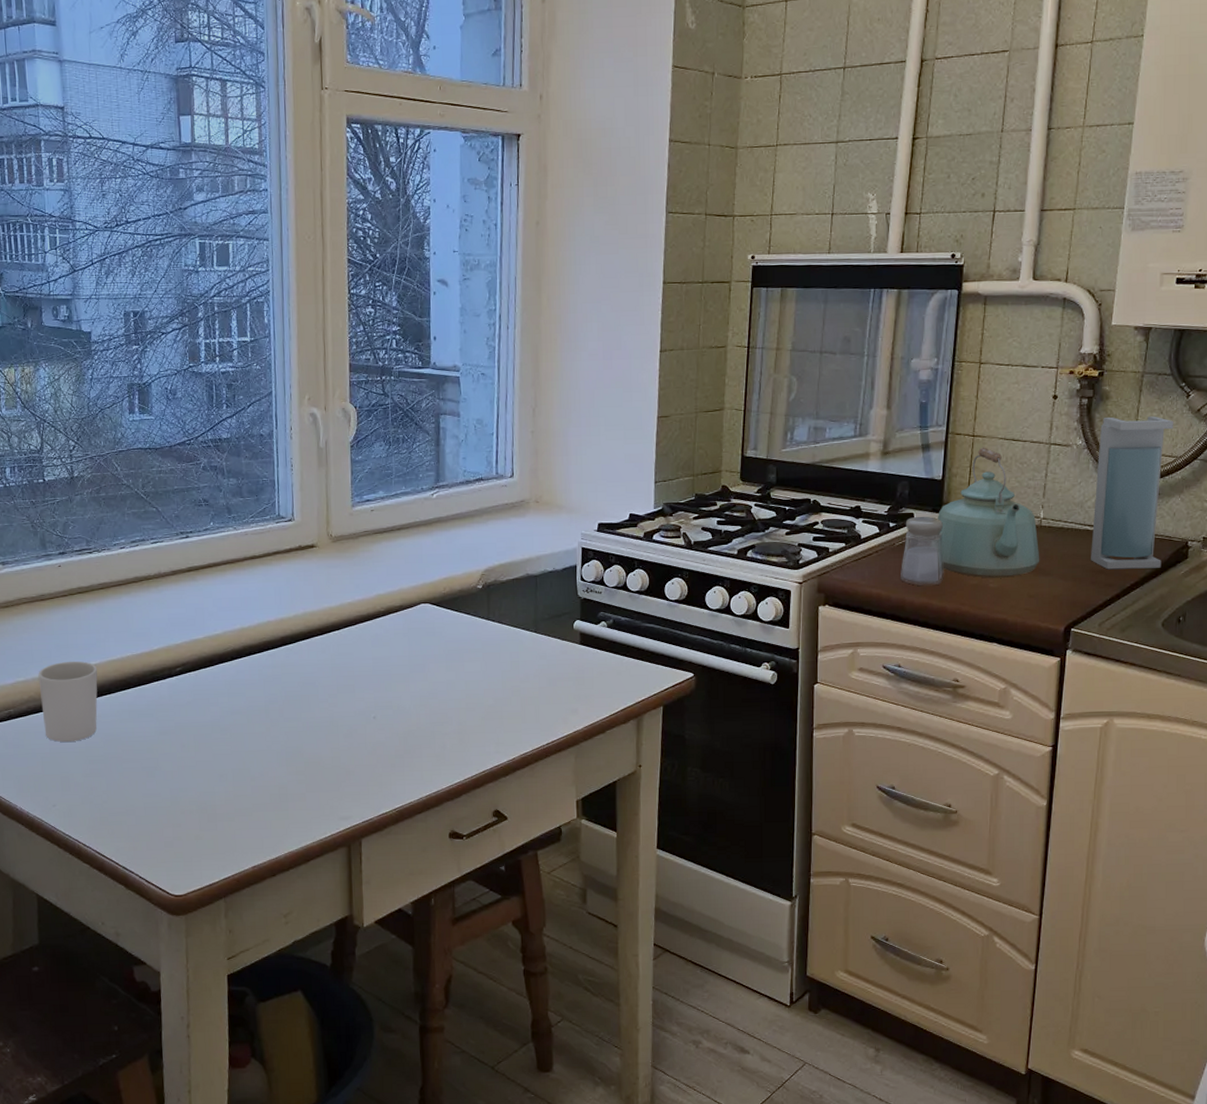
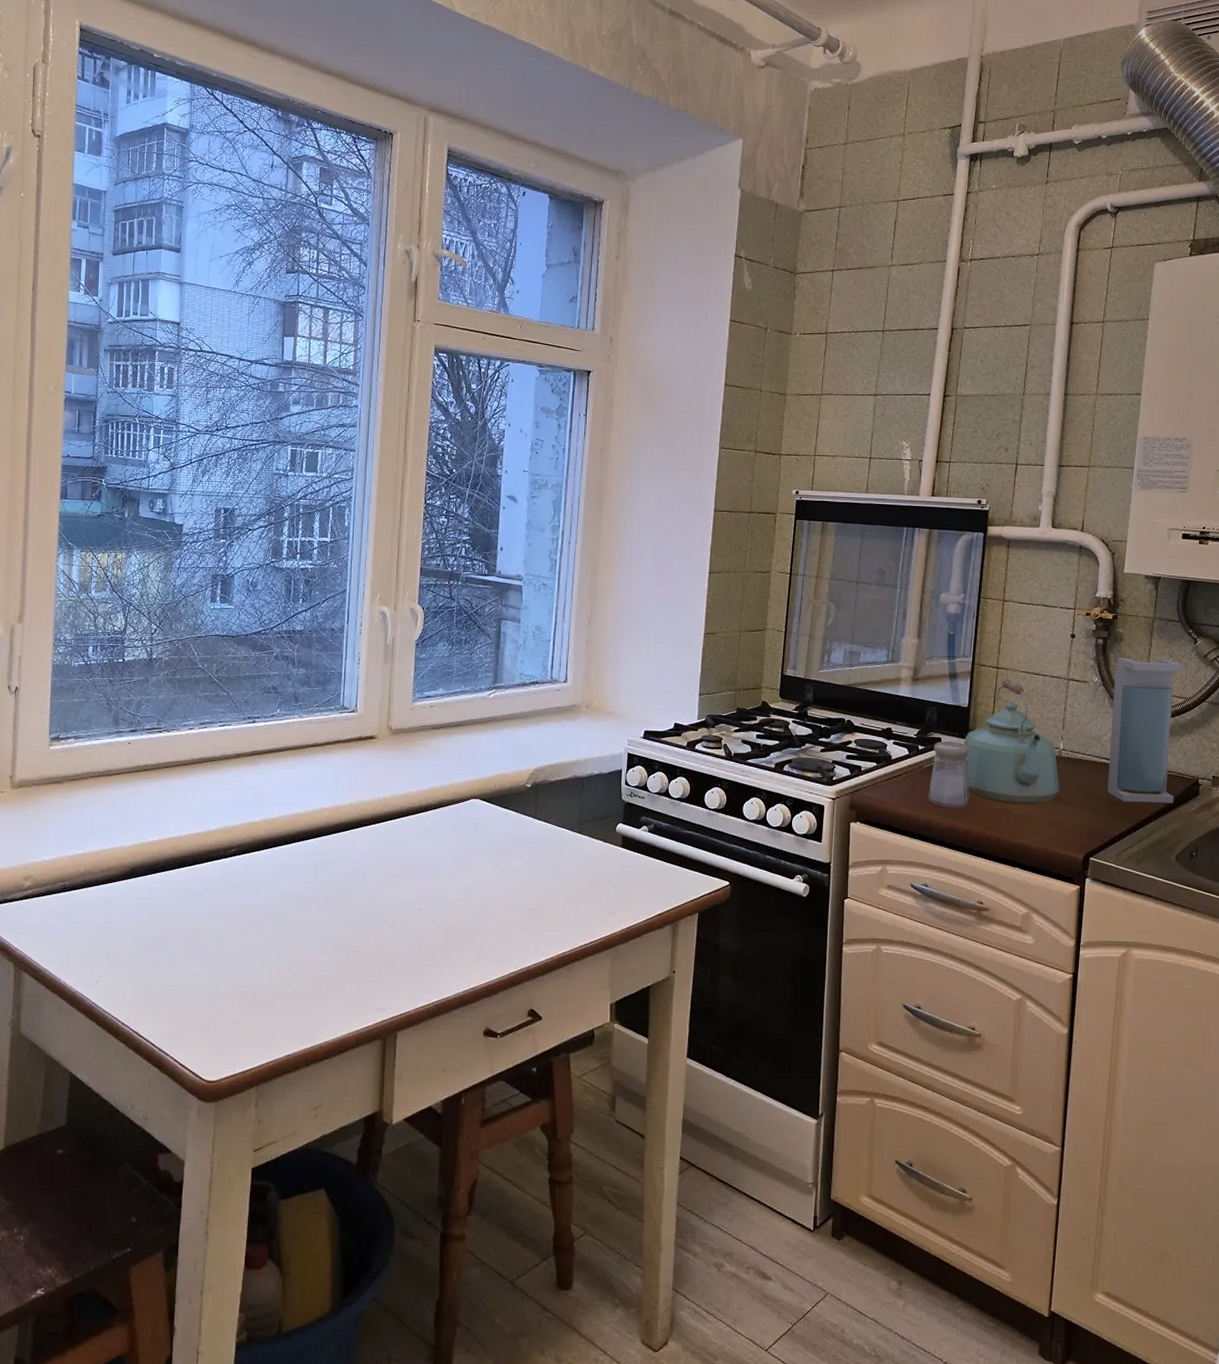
mug: present [38,661,98,742] -> none [96,836,154,917]

